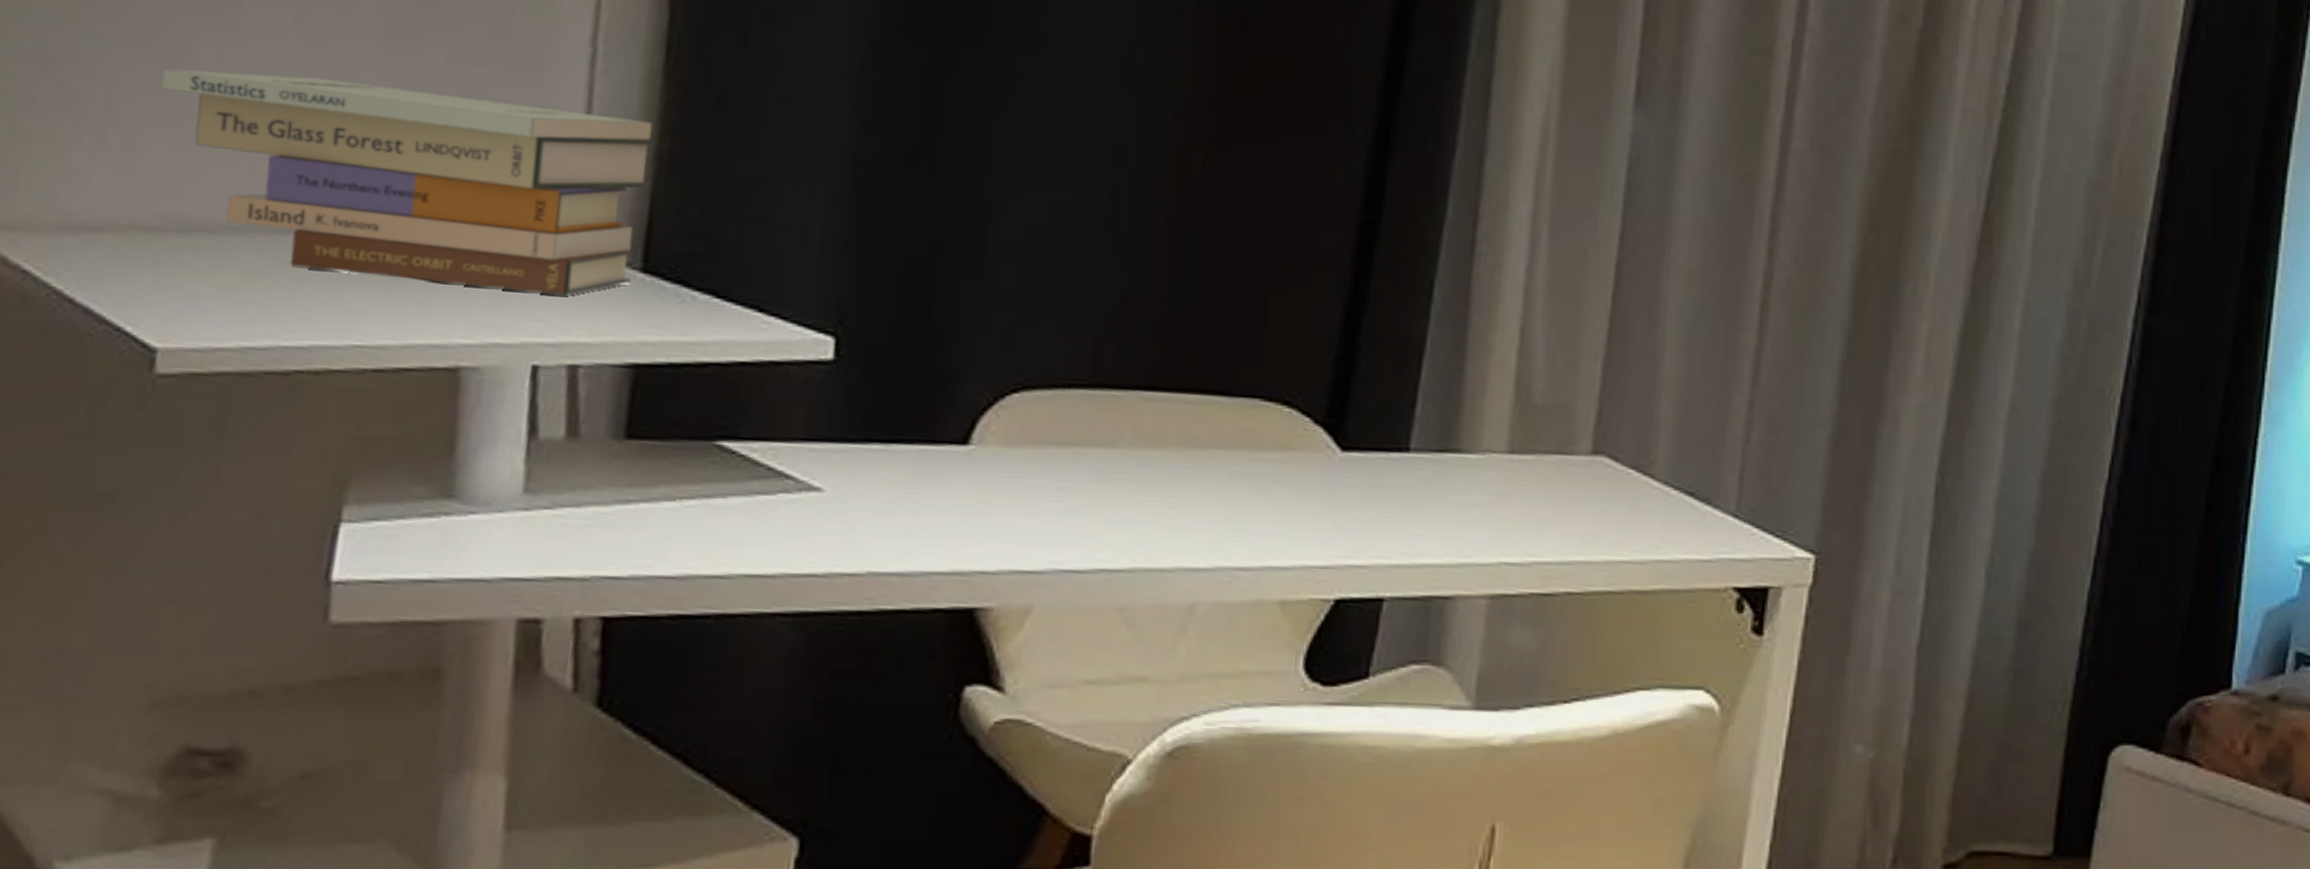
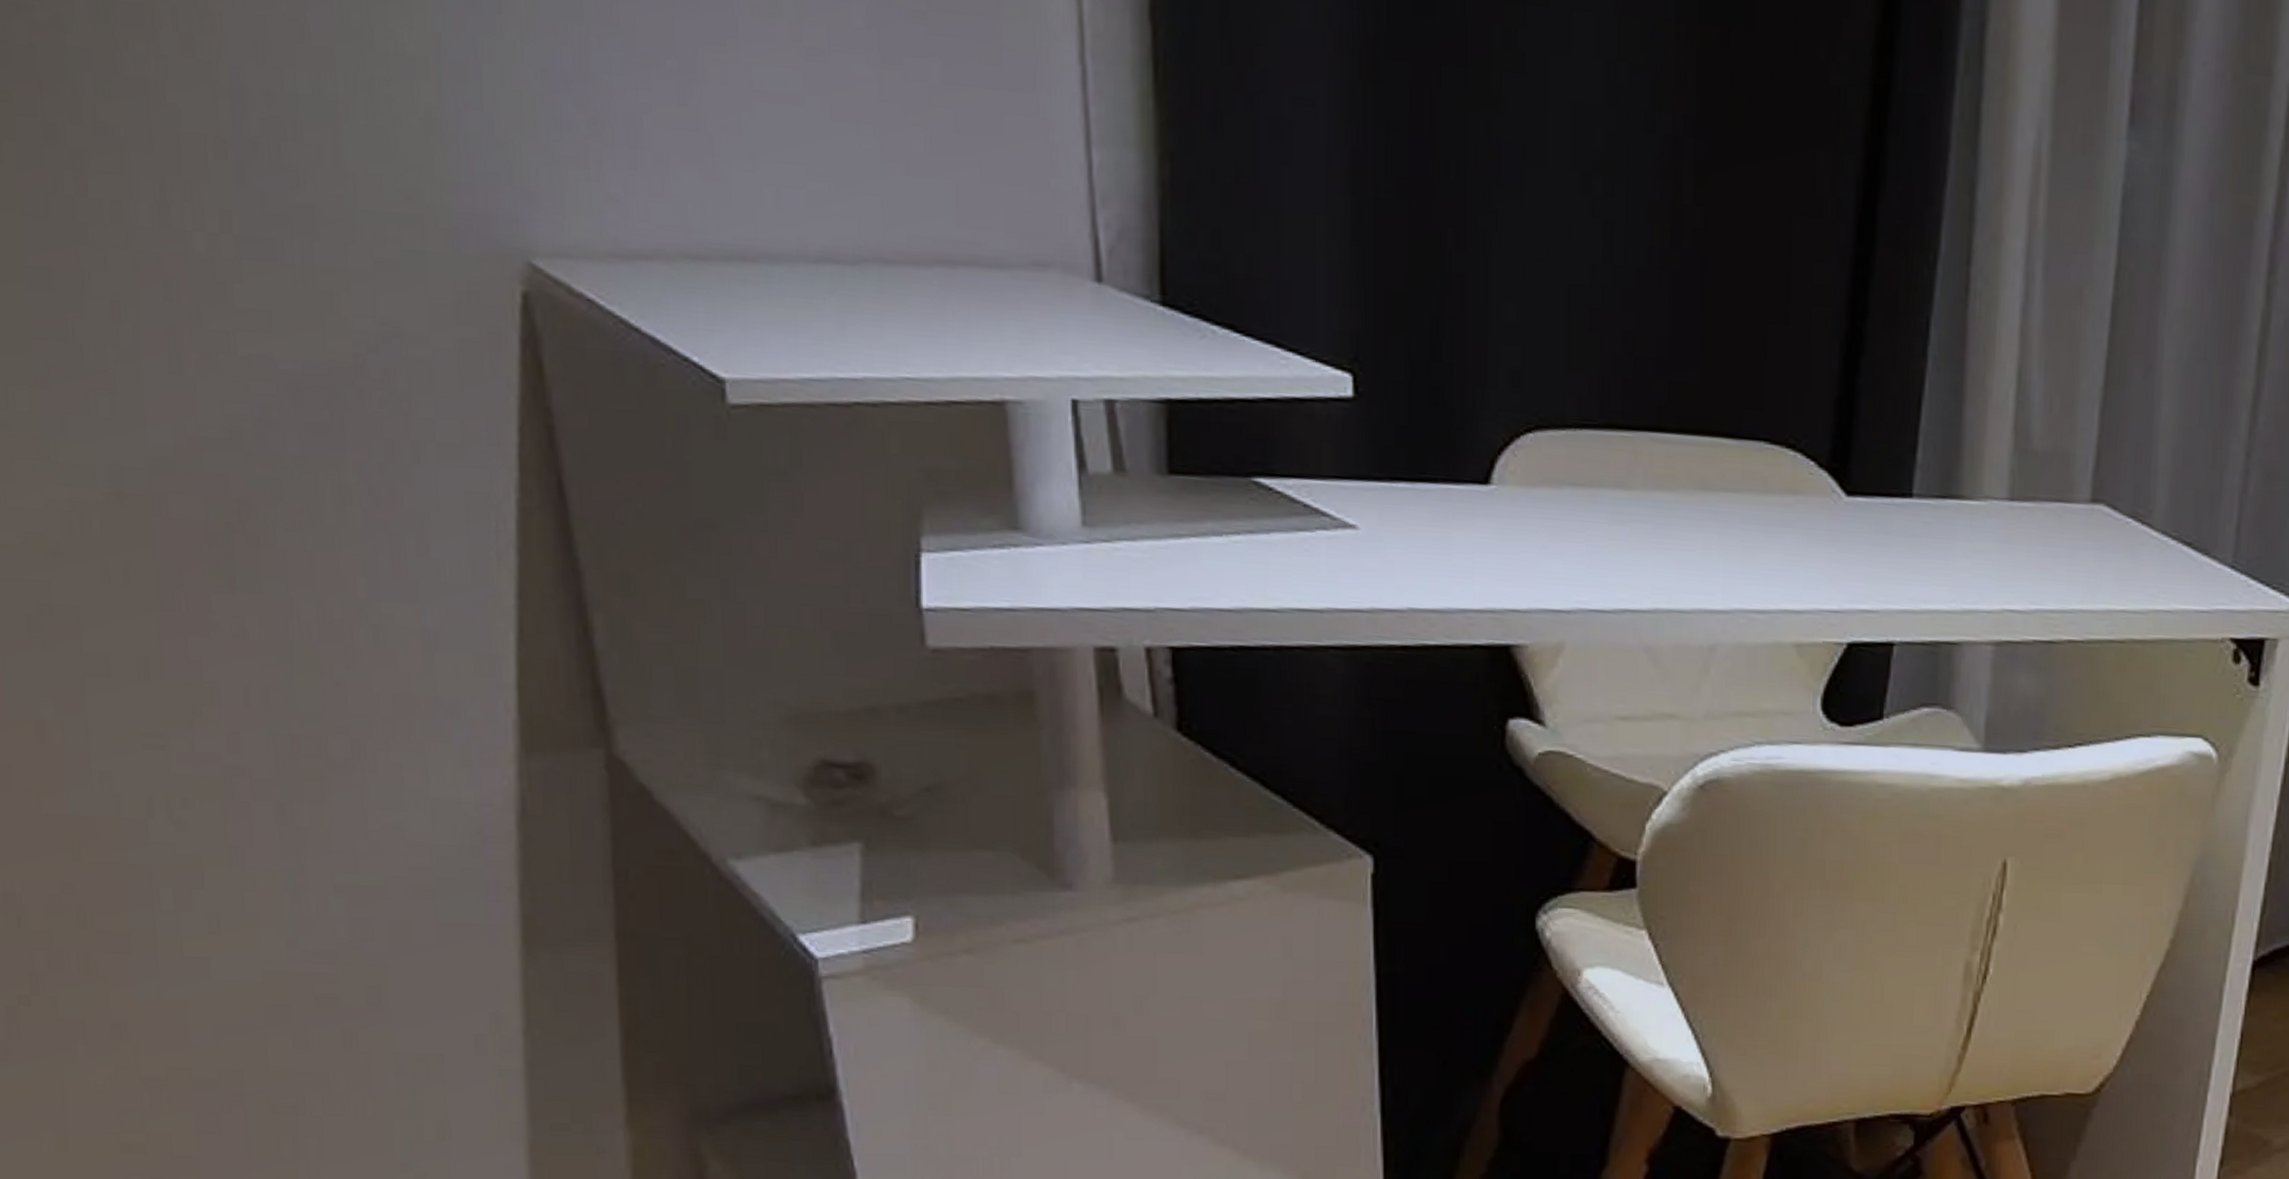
books: present [161,68,655,296] -> none [675,88,1157,329]

